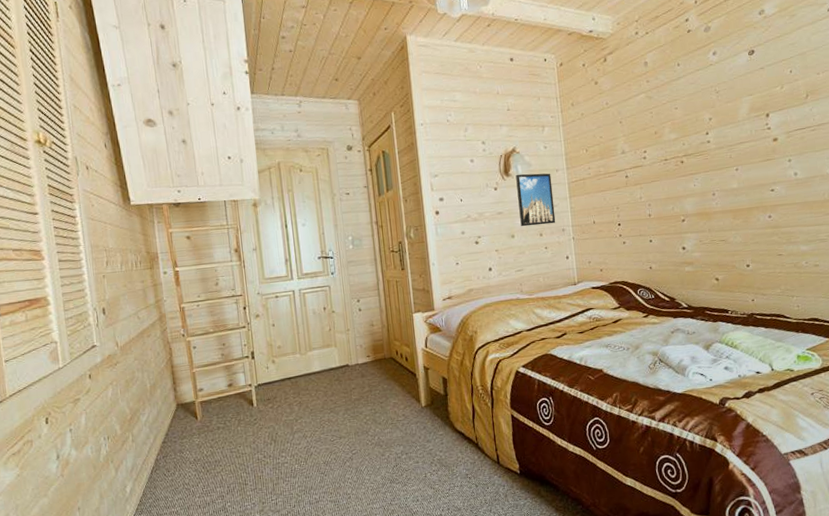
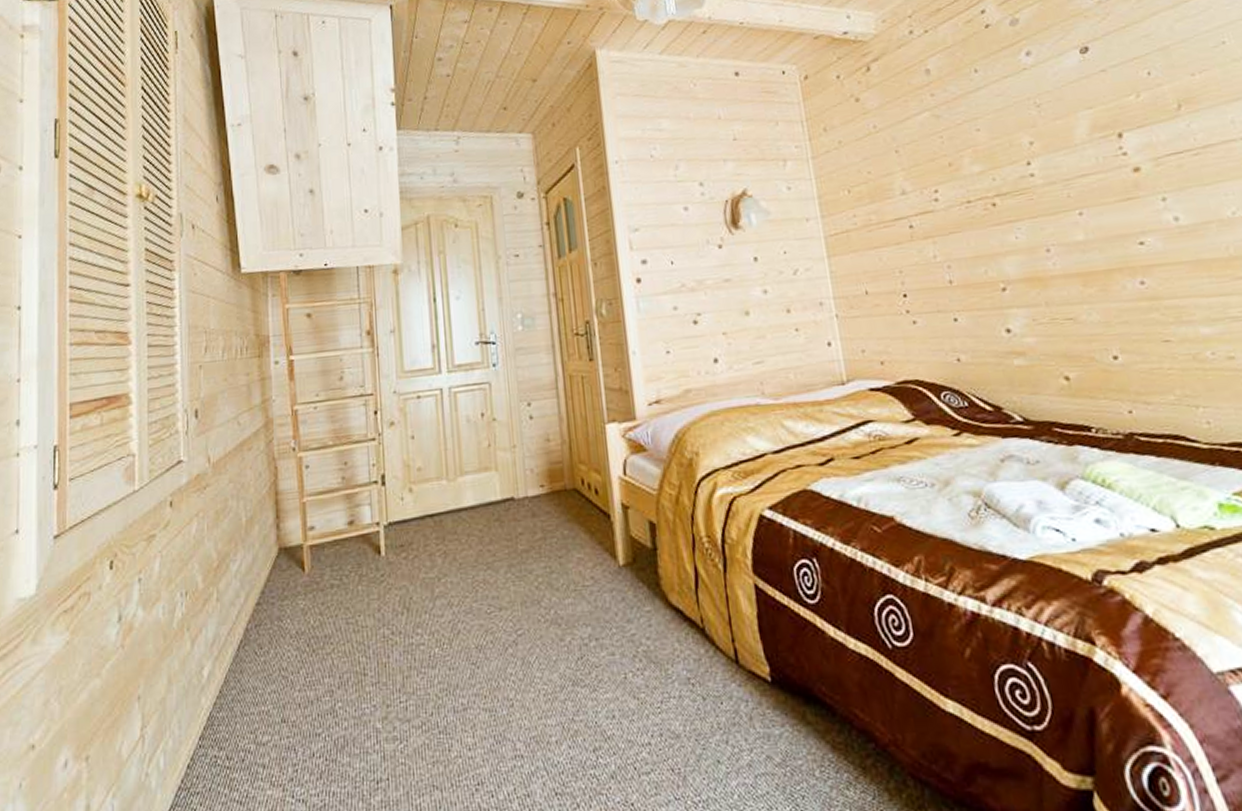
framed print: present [516,173,556,227] -> none [748,223,810,300]

